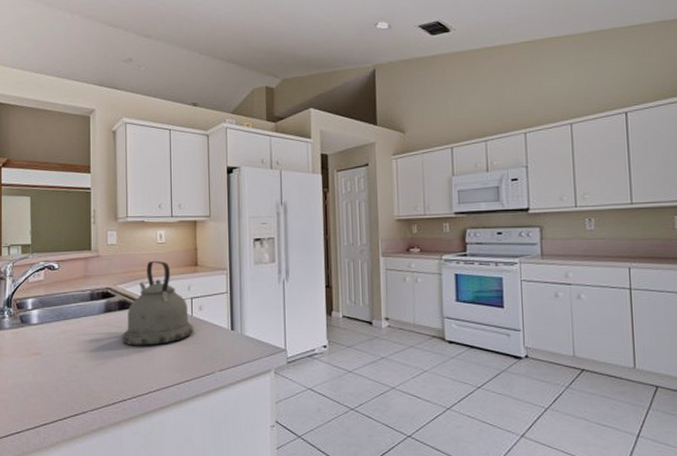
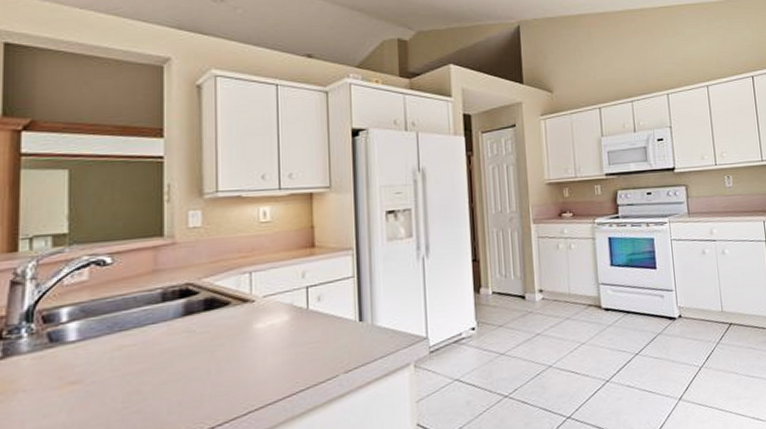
kettle: present [121,260,194,346] -> none [207,244,311,356]

